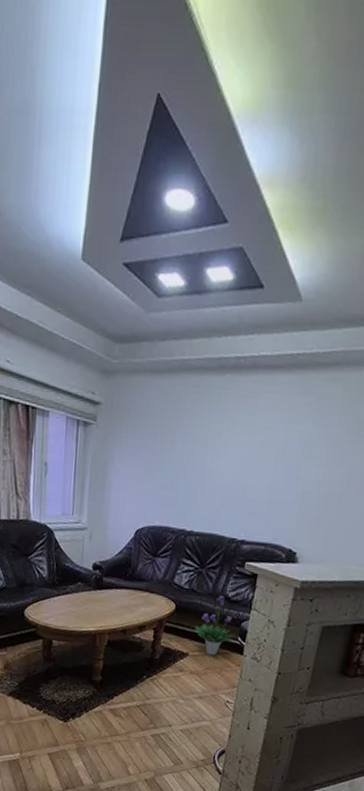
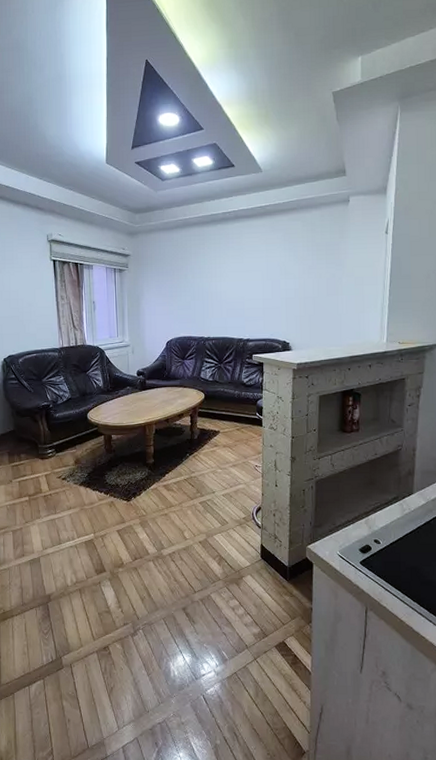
potted plant: present [194,595,236,656] -> none [221,382,254,430]

